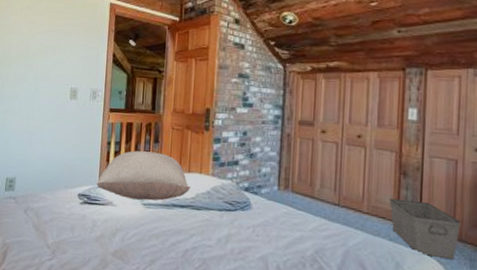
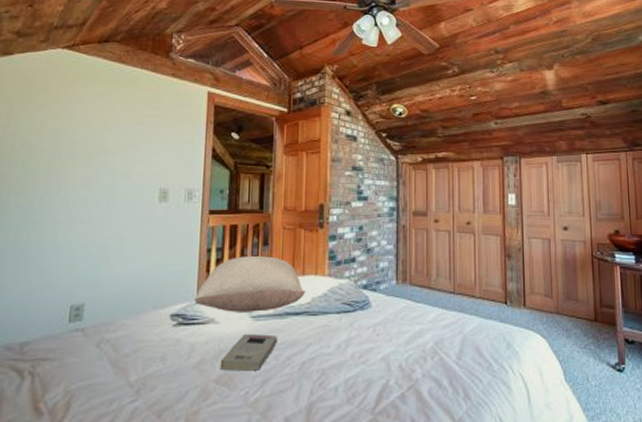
book: none [116,218,165,251] -> present [220,334,277,371]
storage bin: present [390,198,462,259] -> none [498,280,558,332]

